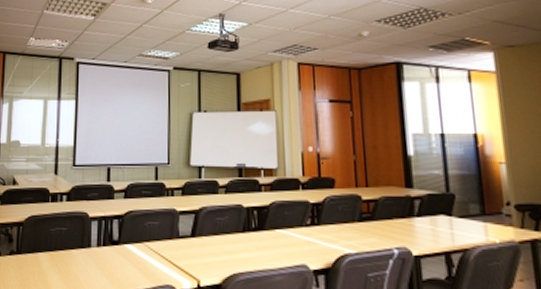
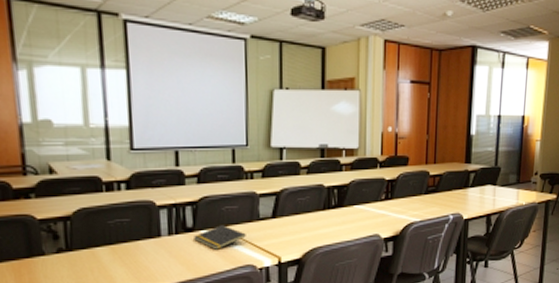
notepad: none [119,240,166,265] -> present [194,225,246,250]

